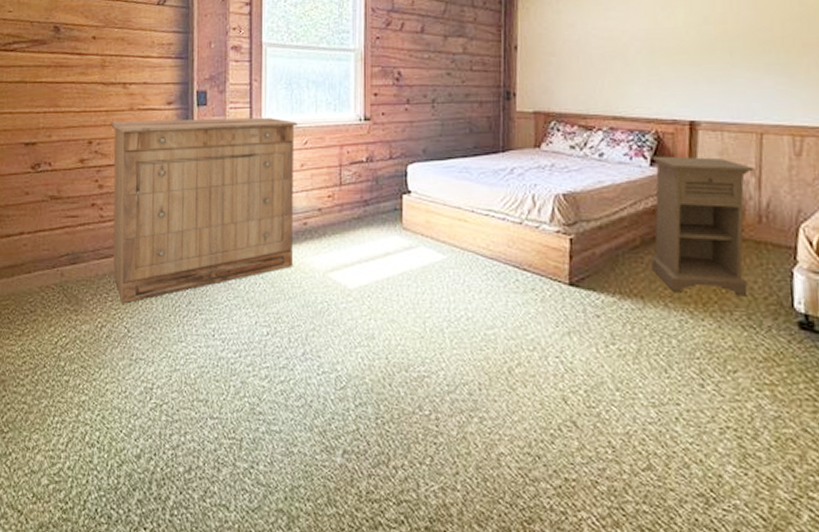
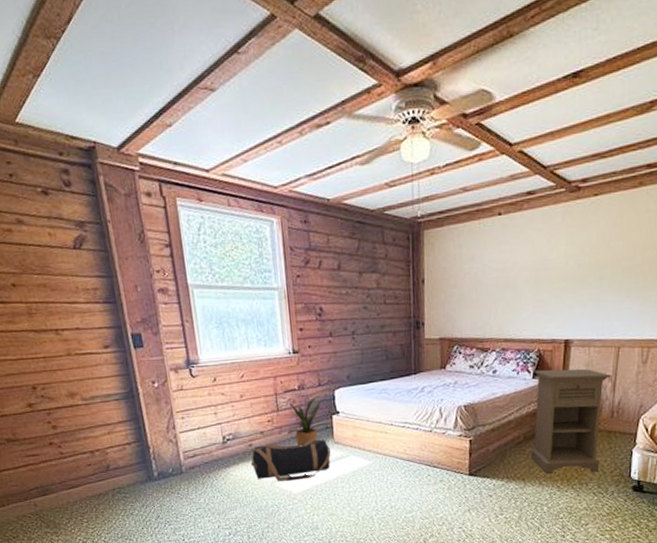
chest of drawers: present [111,117,297,304] -> none [51,355,244,524]
duffel bag: none [303,221,398,272] -> present [250,438,331,481]
house plant: none [339,169,399,229] -> present [275,394,330,446]

